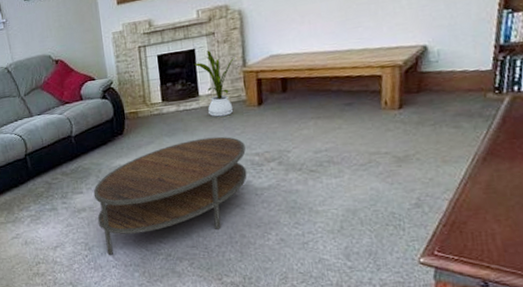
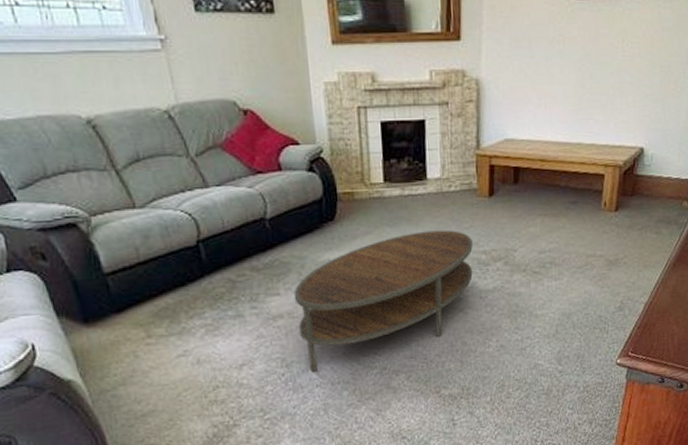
house plant: present [194,50,235,117] -> none [423,124,469,206]

